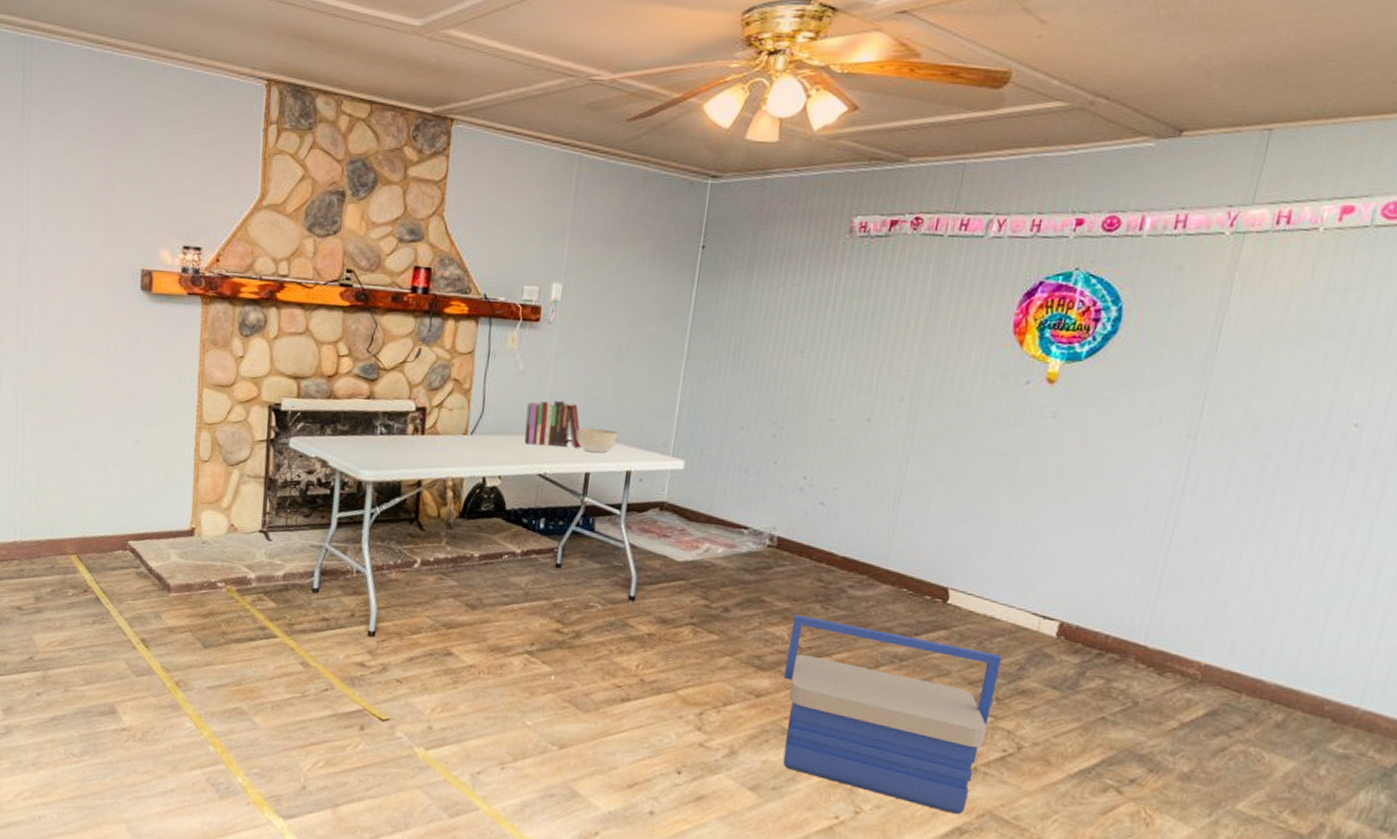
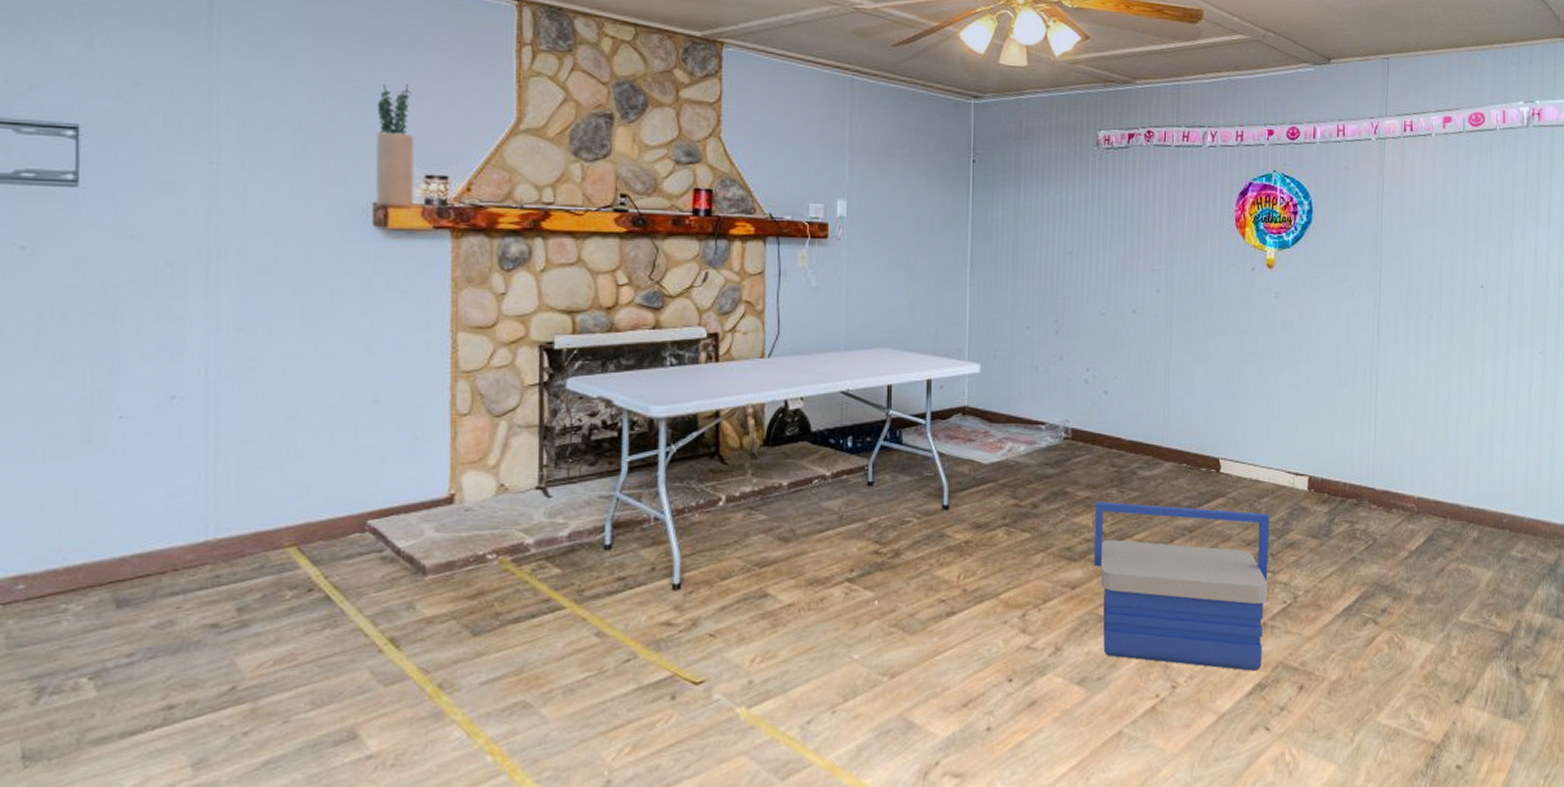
vase: none [143,162,176,277] -> present [375,84,415,210]
books: present [524,400,581,448] -> none [823,315,881,362]
bowl: present [576,427,618,454] -> none [875,340,915,364]

